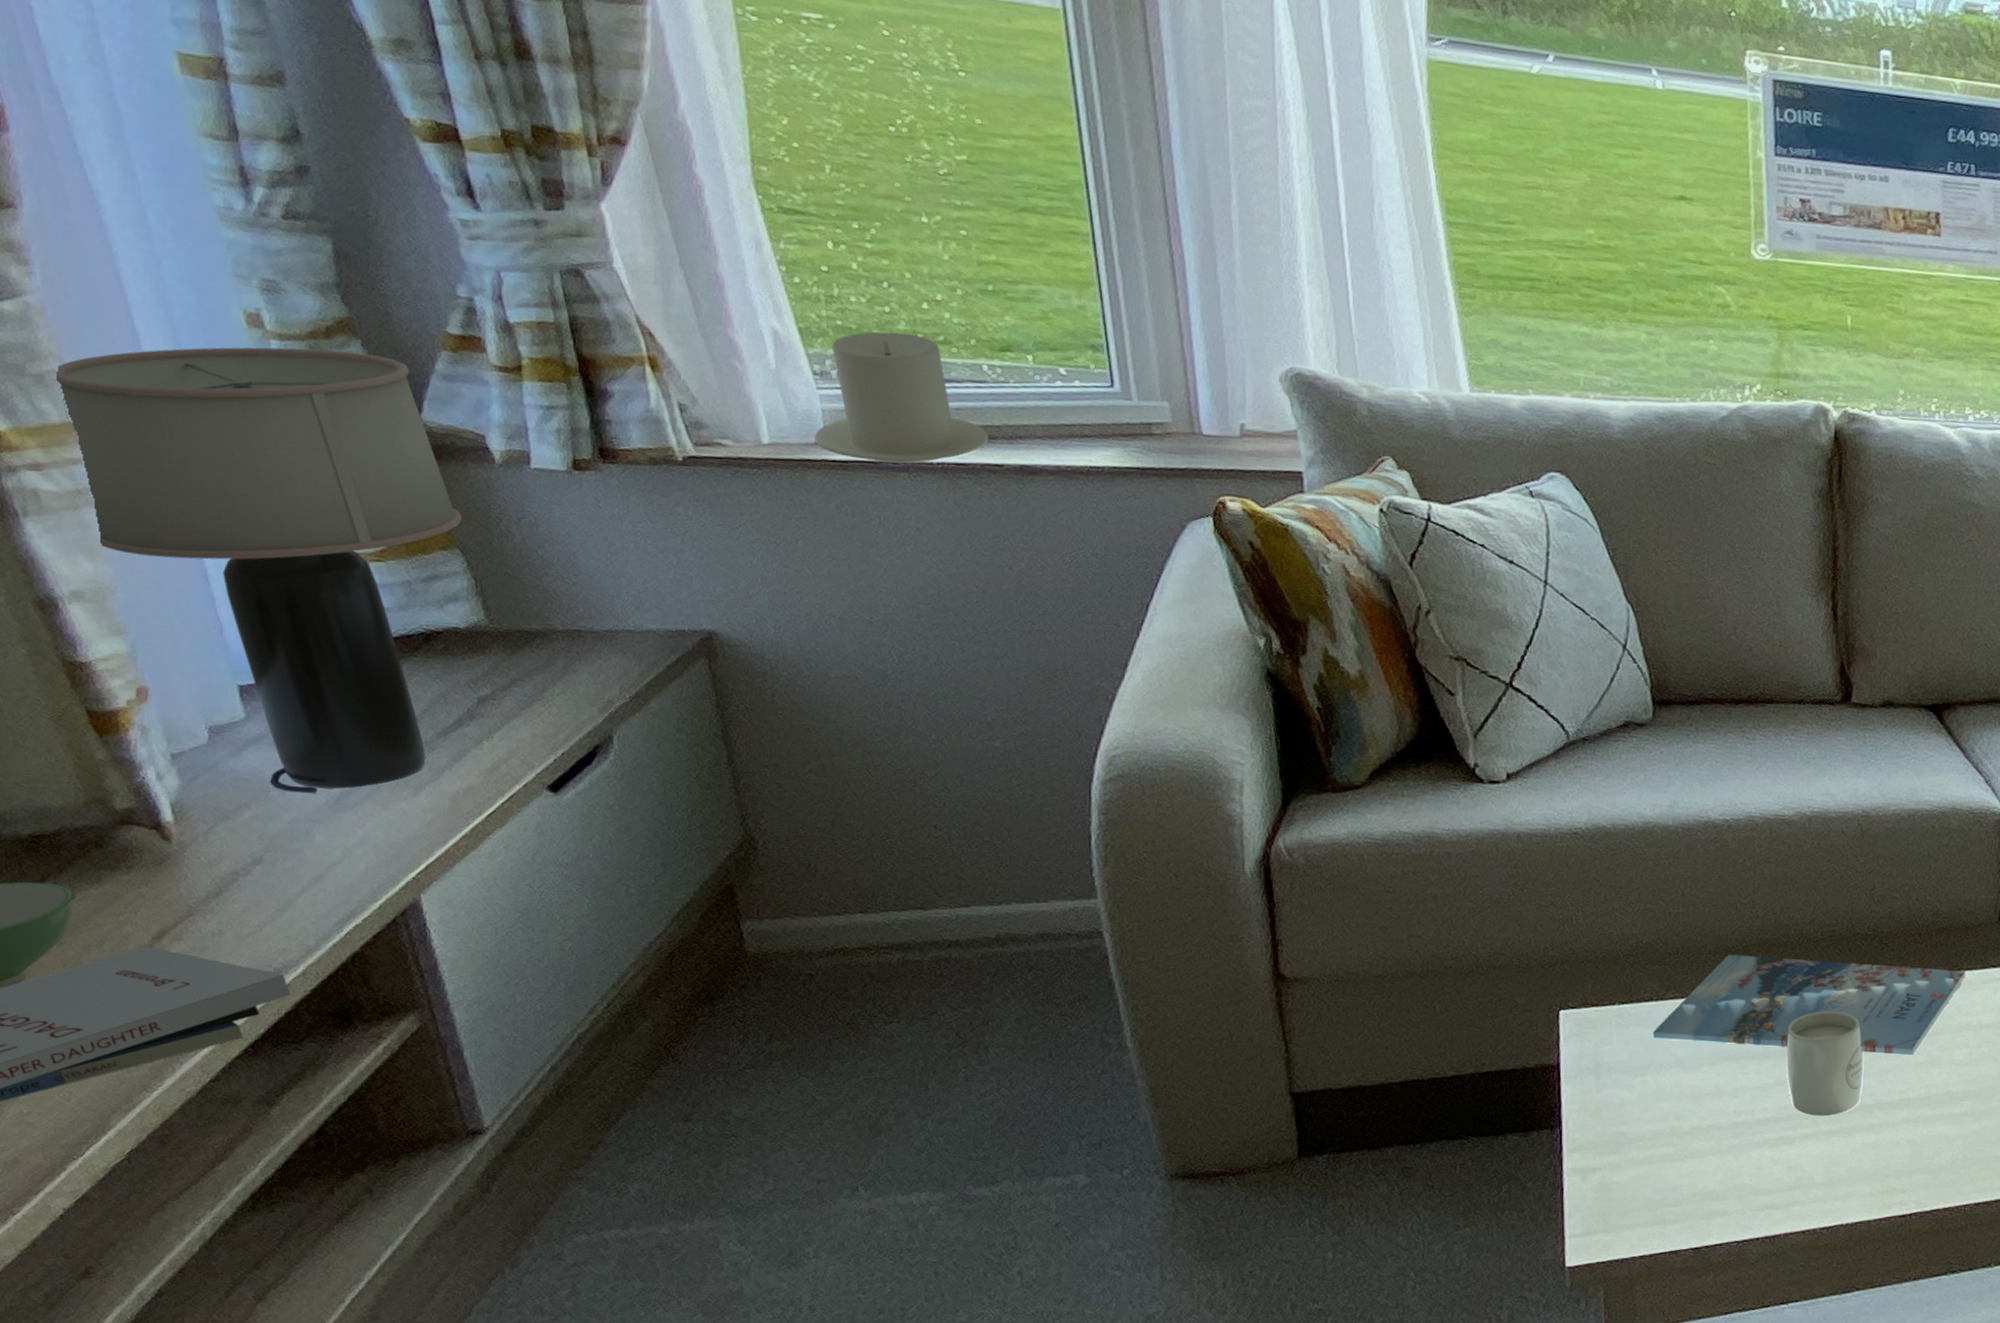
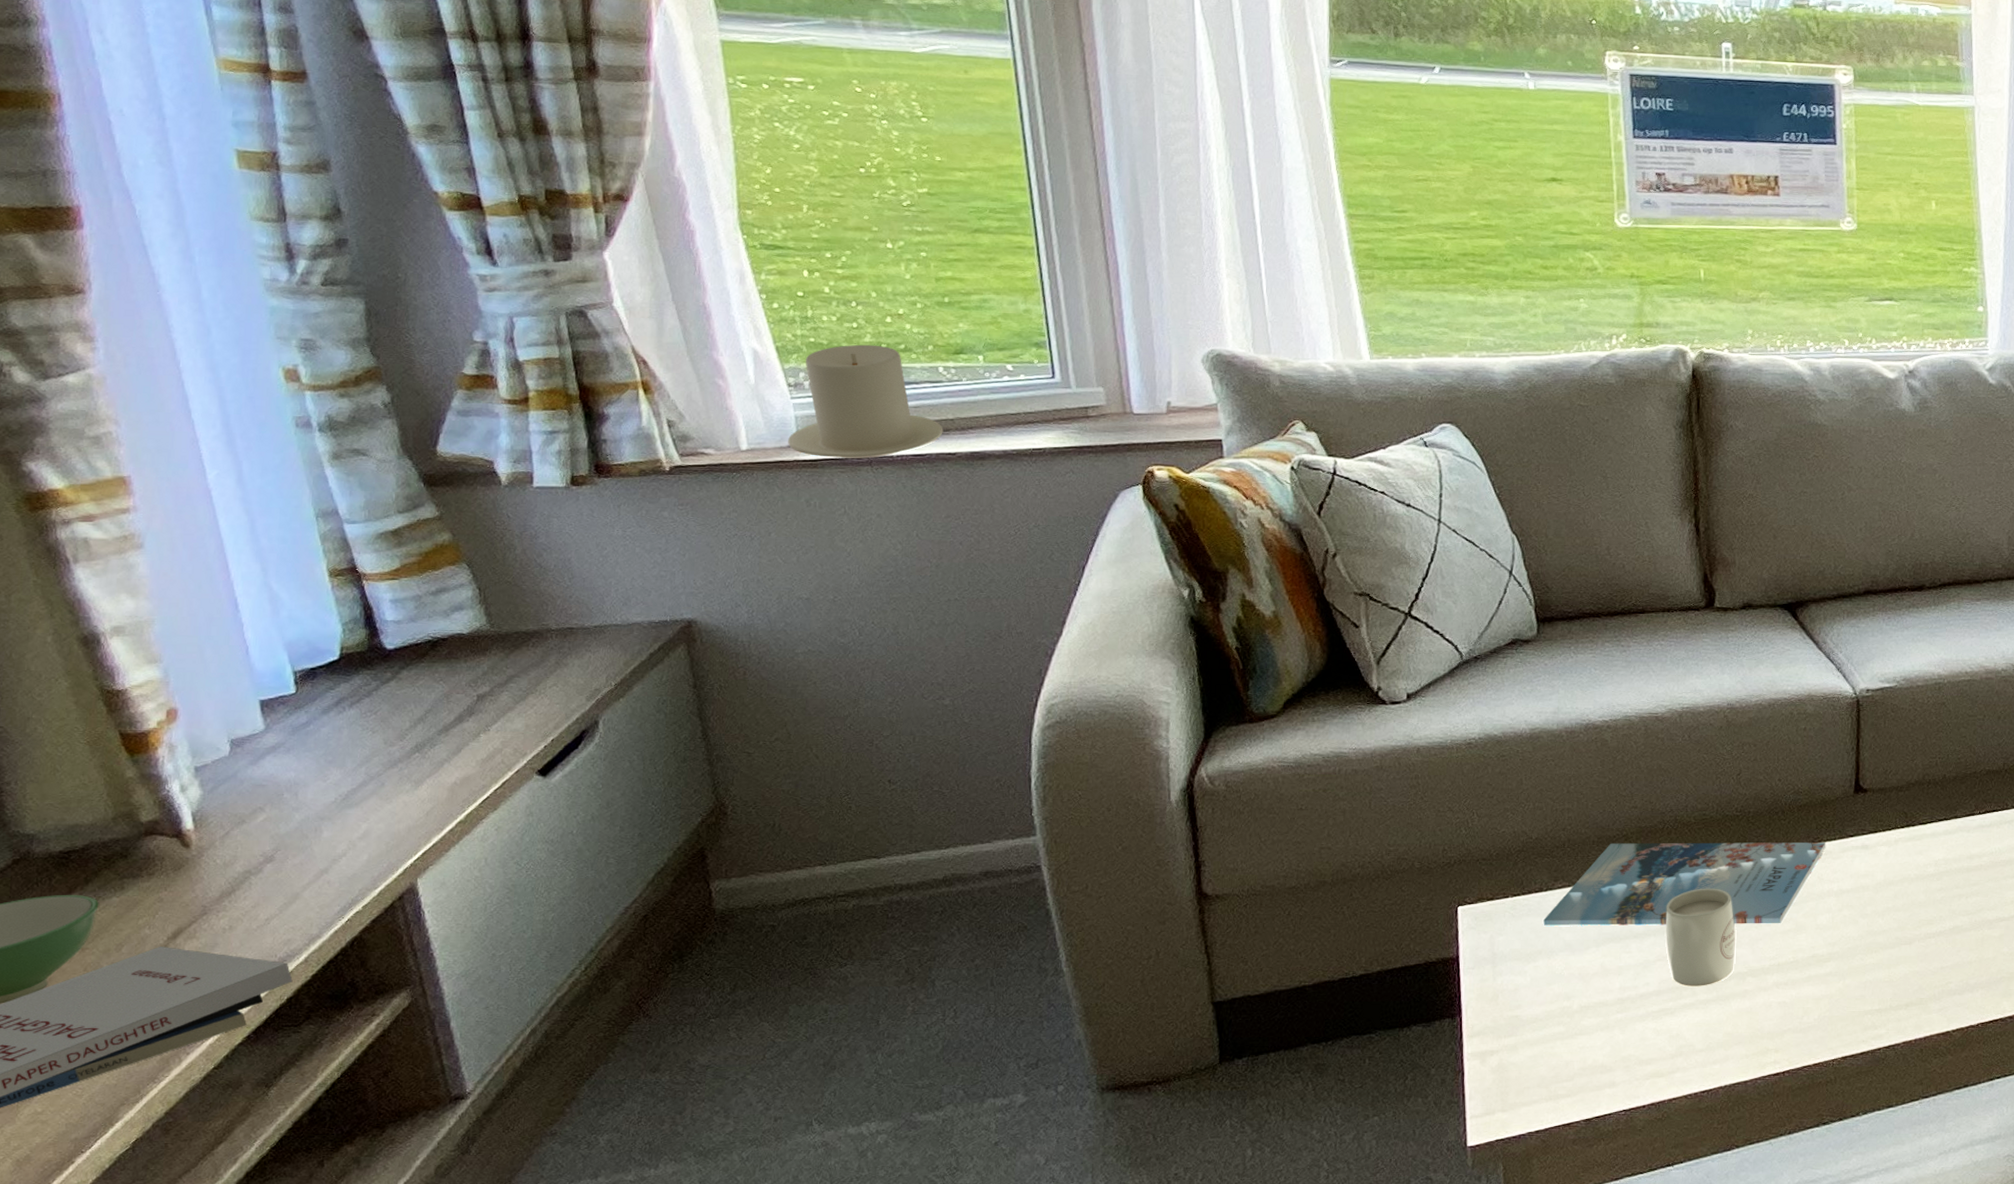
table lamp: present [54,347,462,794] -> none [109,396,470,794]

